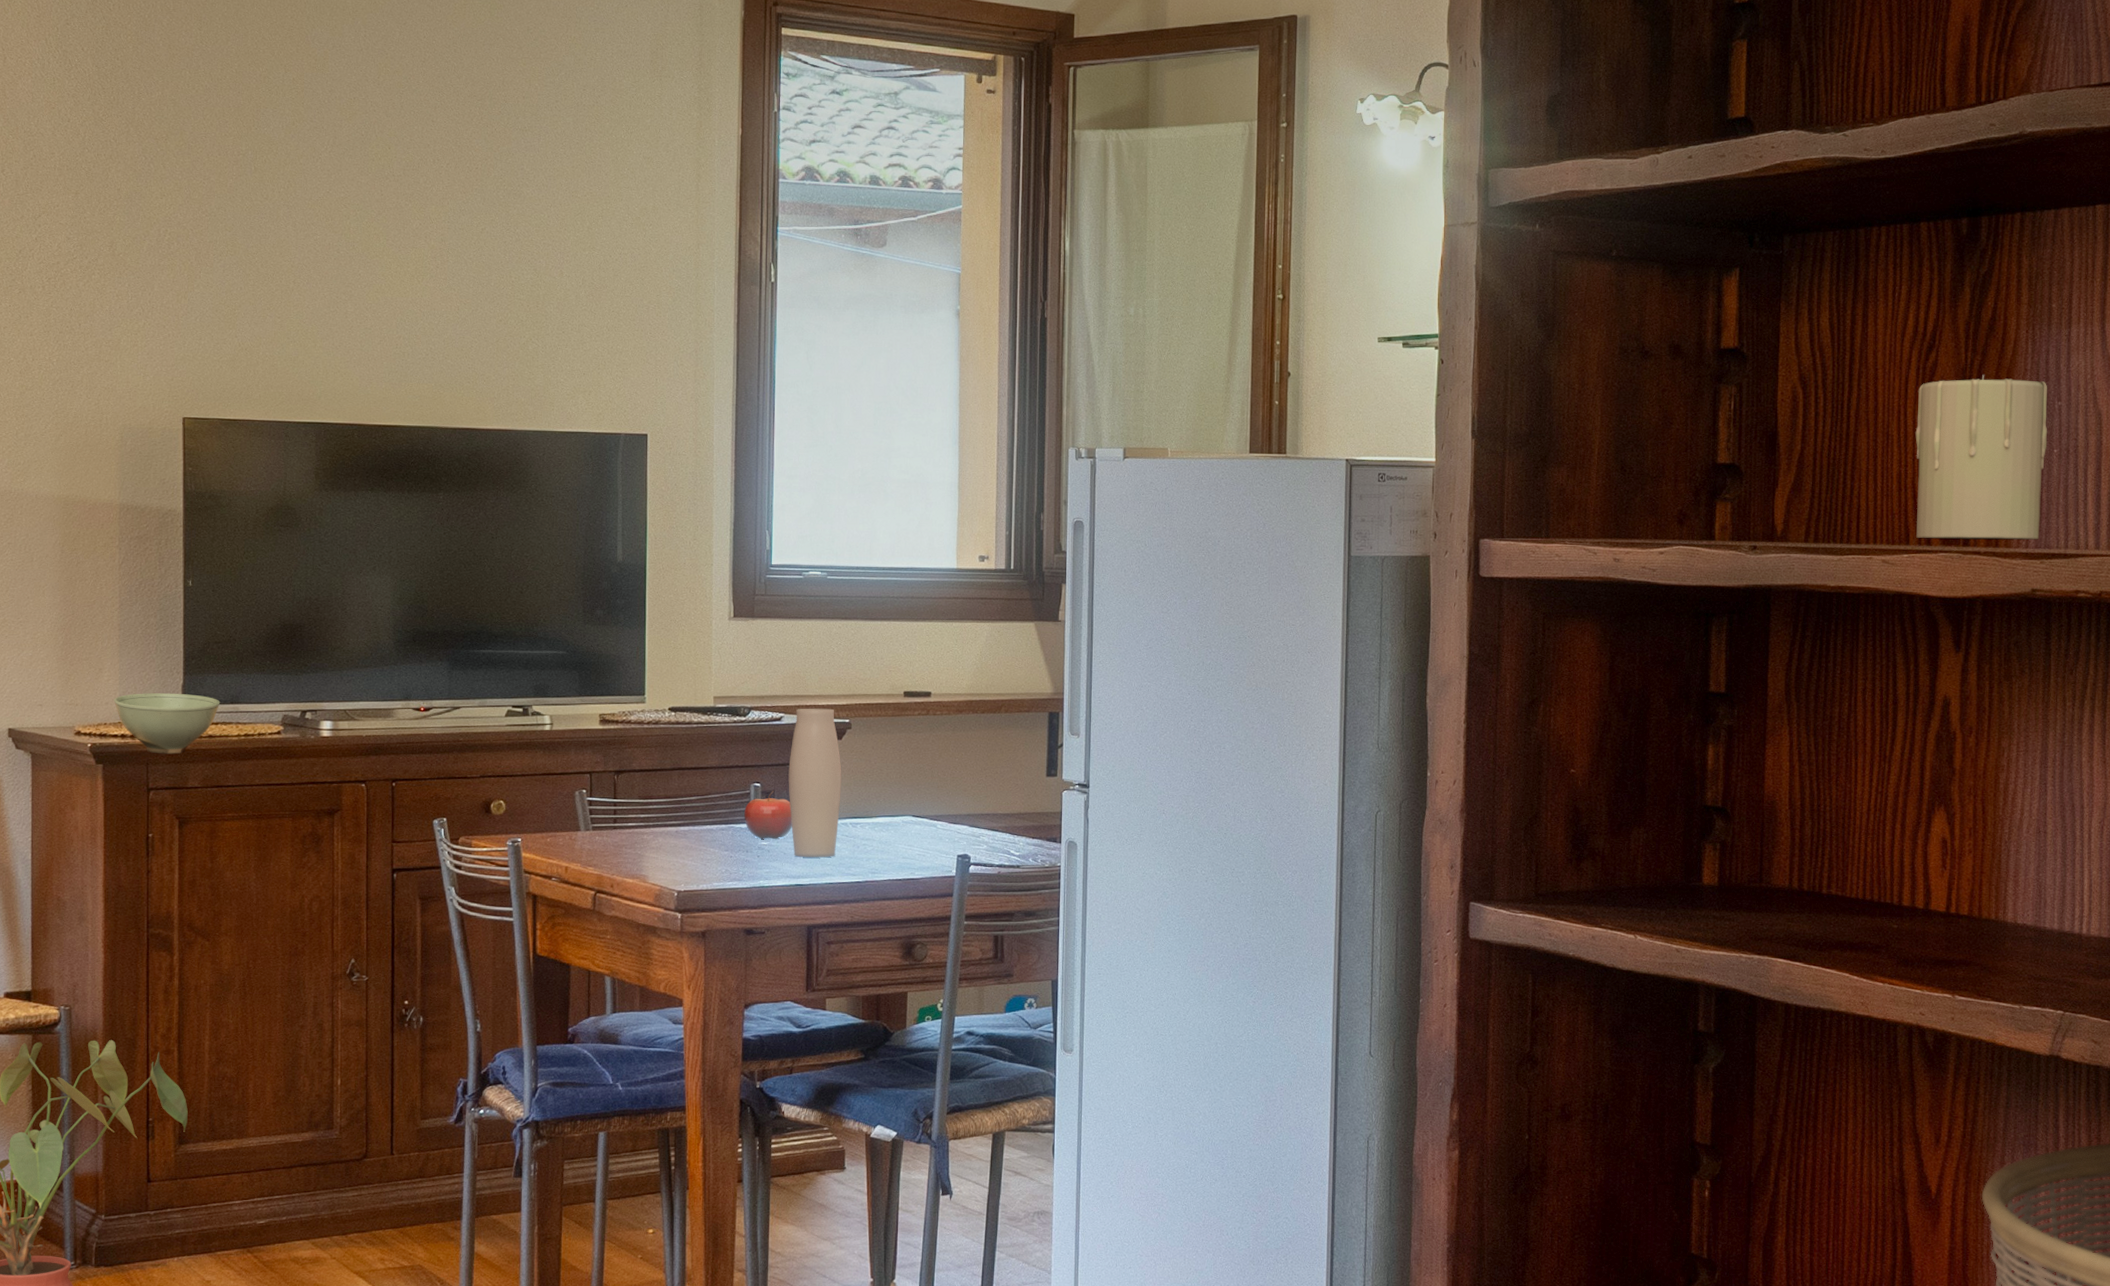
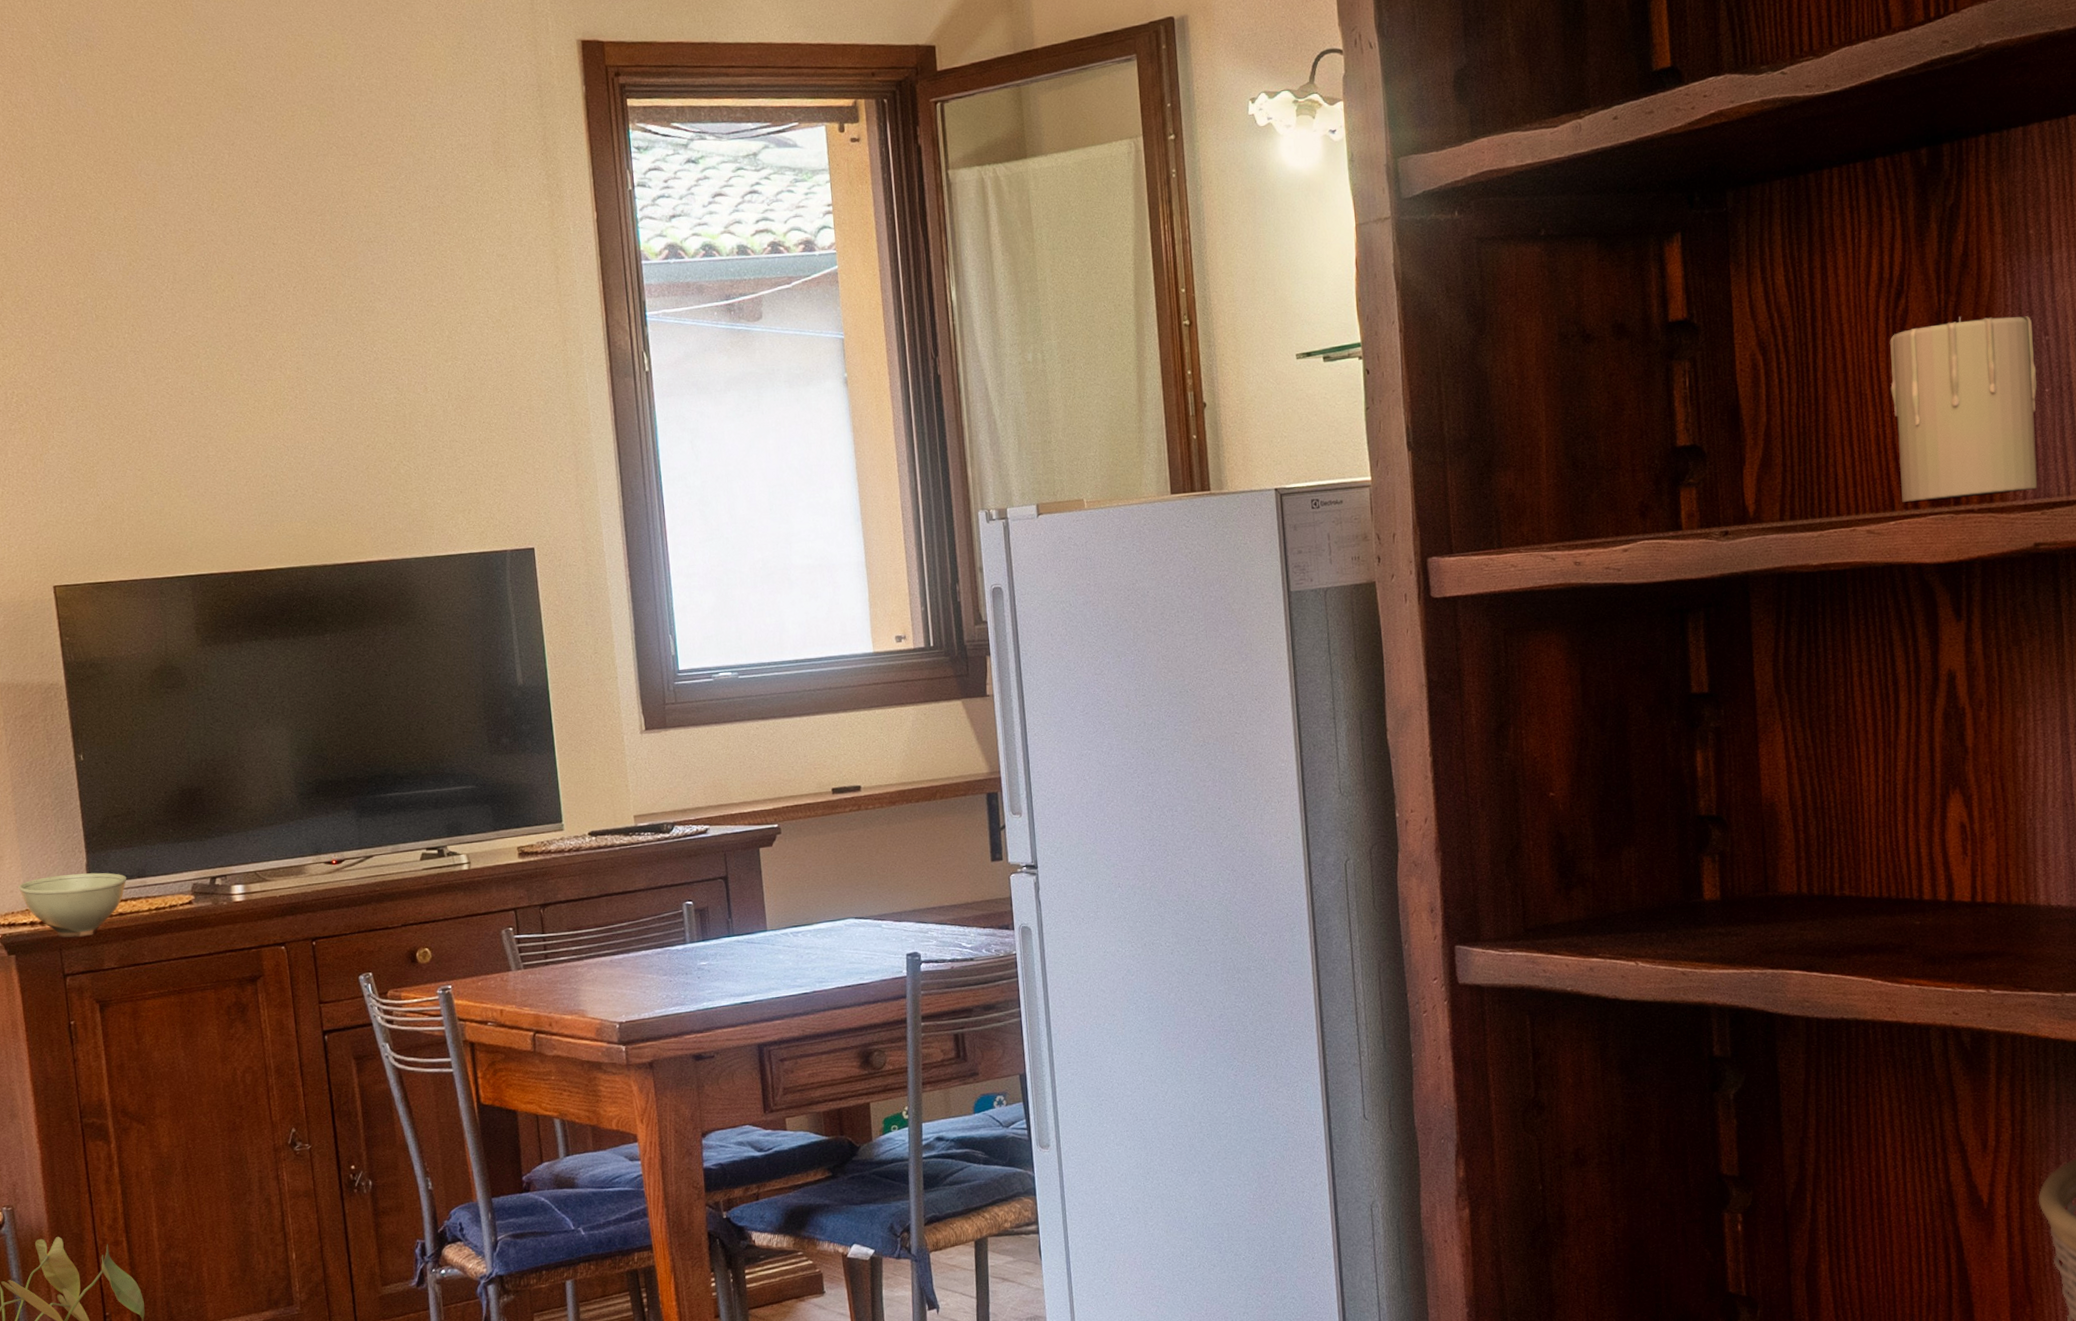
fruit: present [744,790,792,839] -> none [679,907,731,959]
vase: present [788,708,842,858] -> none [720,815,779,974]

